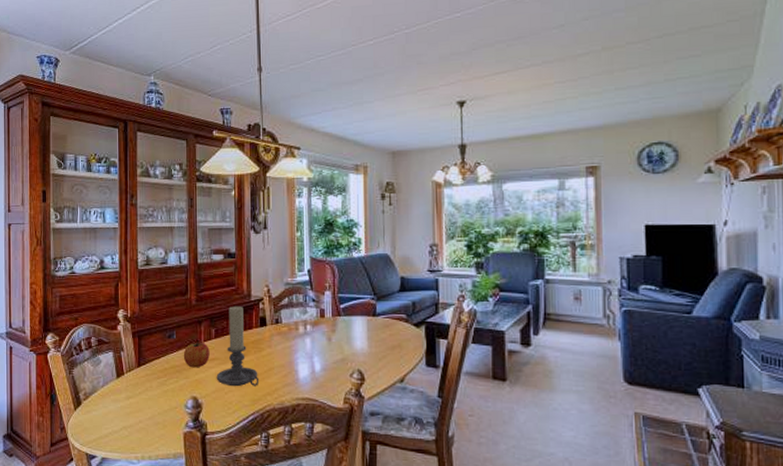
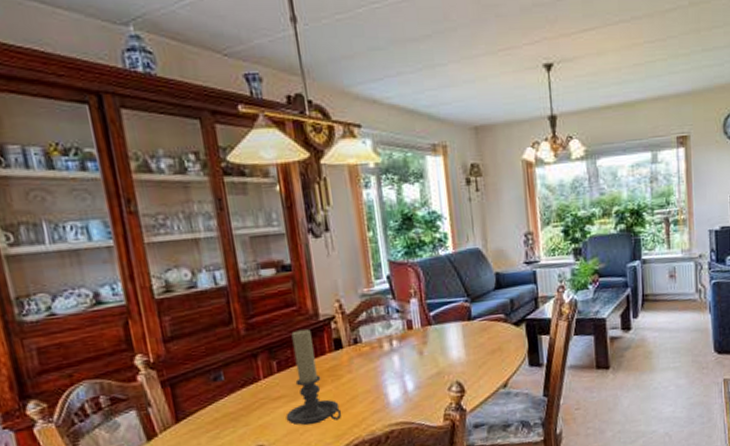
apple: present [183,340,210,368] -> none [237,378,274,412]

